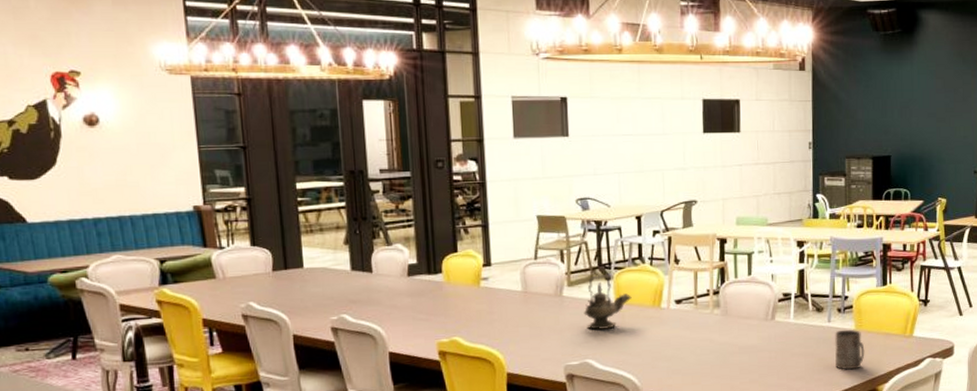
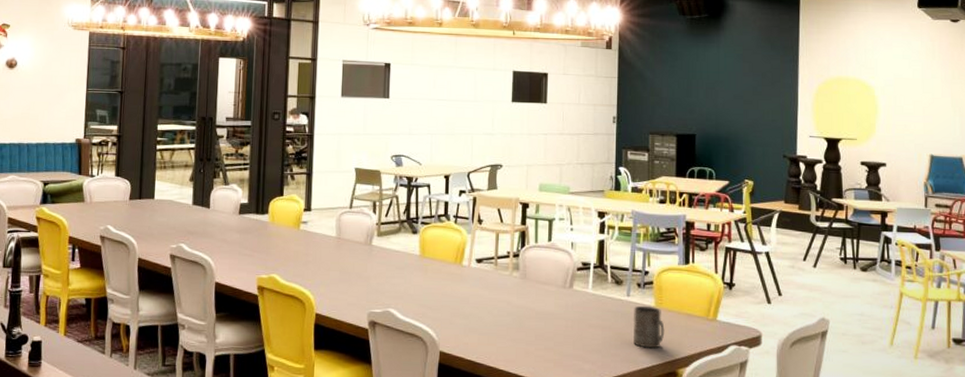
teapot: present [583,275,632,330] -> none [390,228,435,282]

